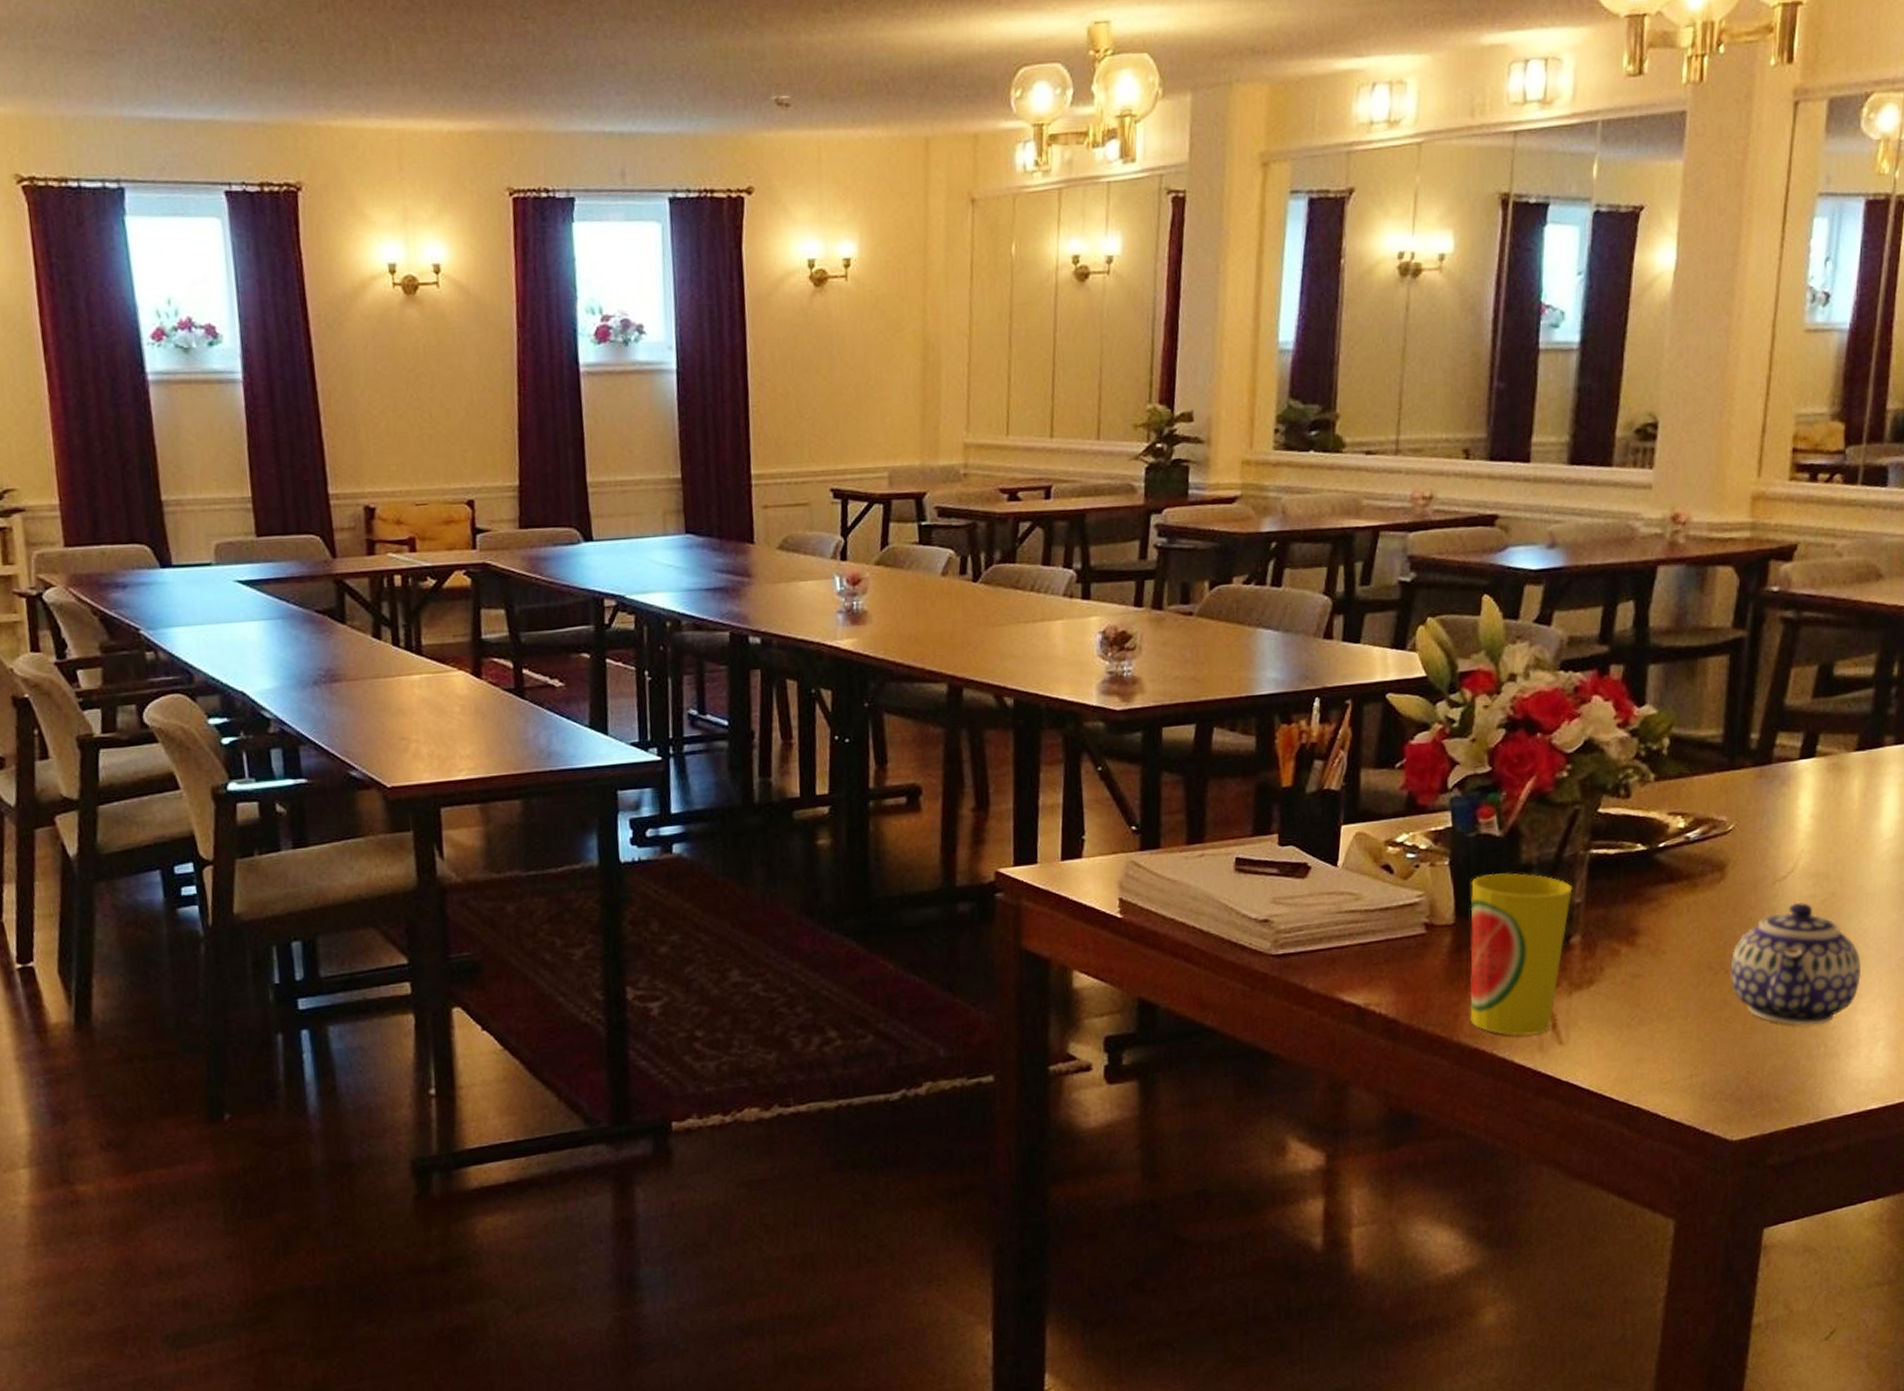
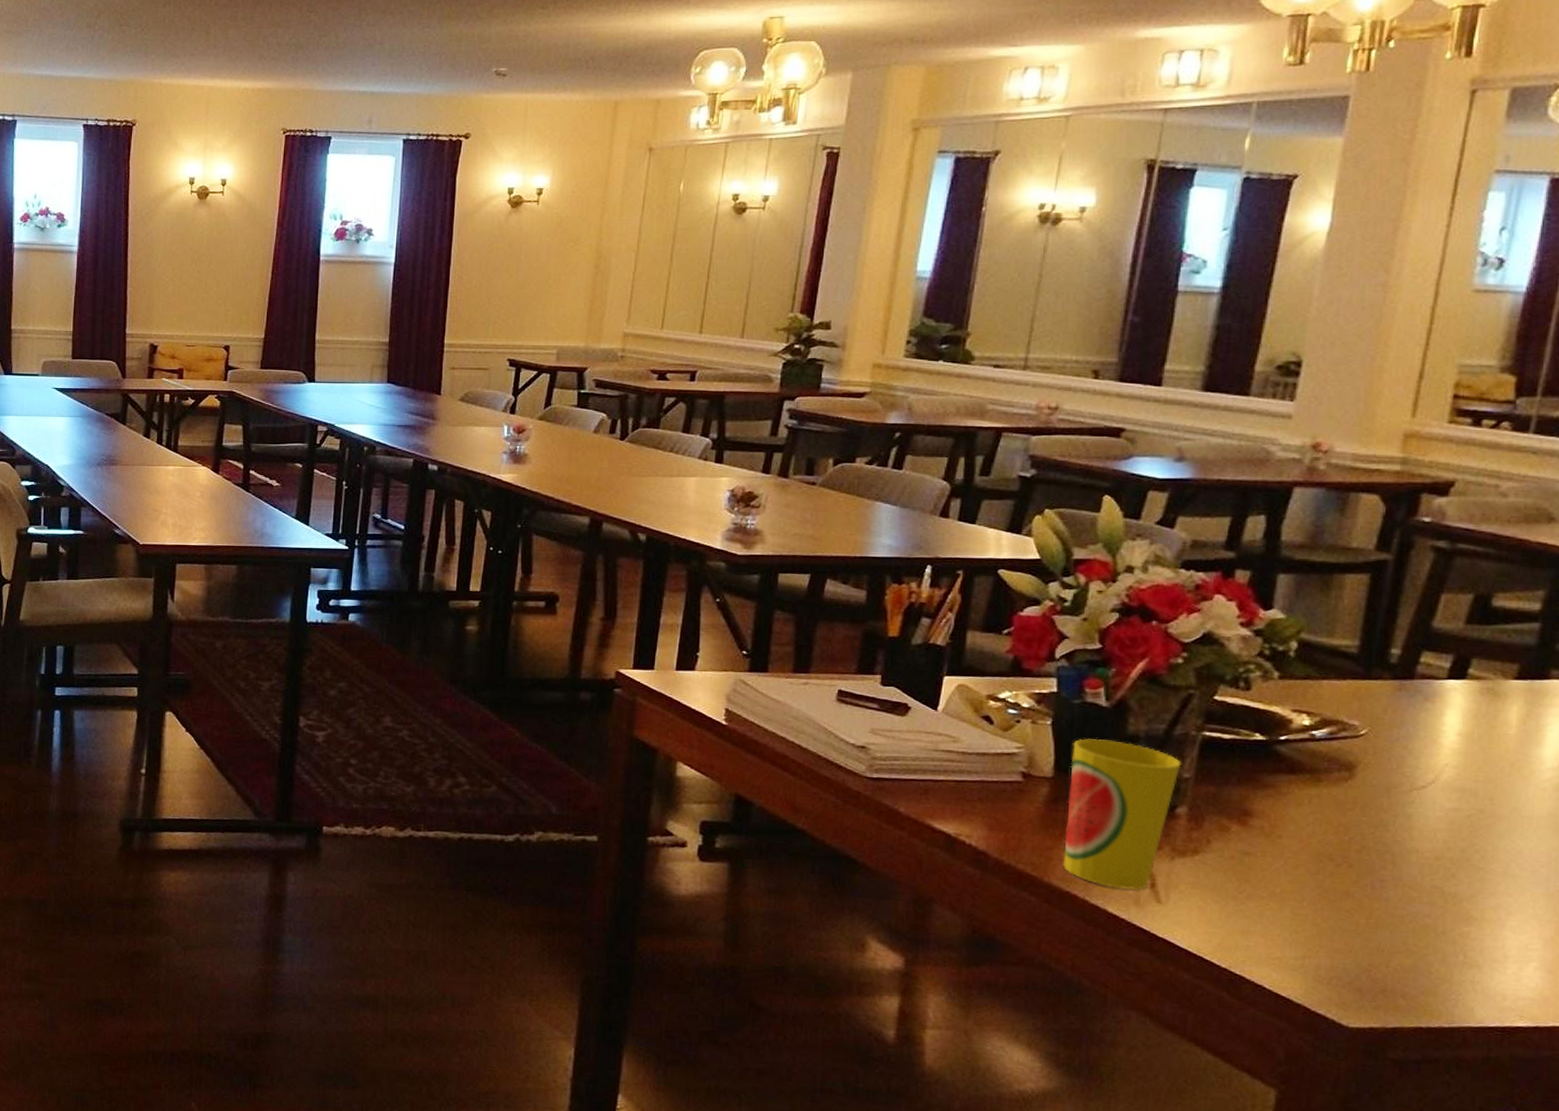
teapot: present [1730,902,1862,1025] -> none [1354,812,1513,934]

